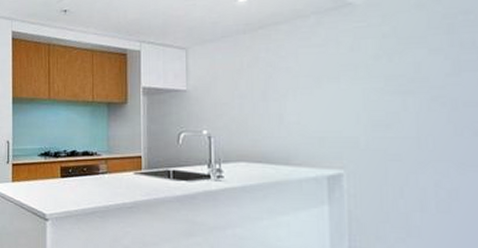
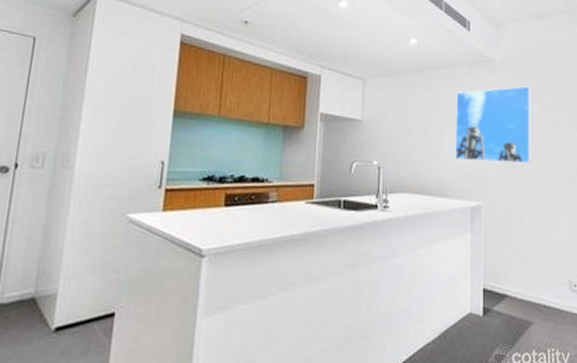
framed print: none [301,28,416,125] -> present [454,86,532,163]

